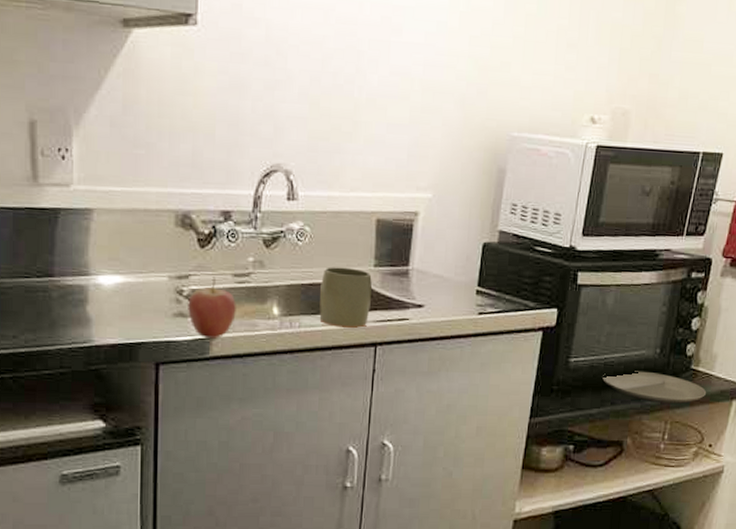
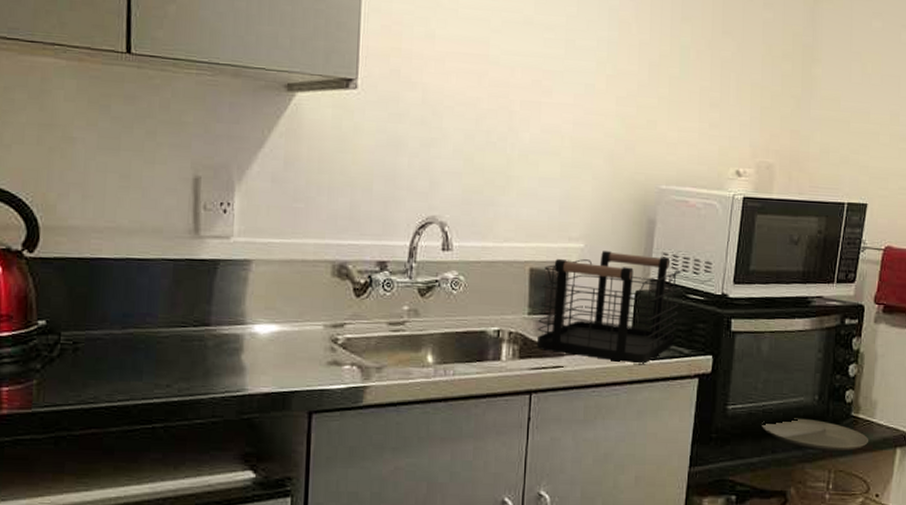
fruit: present [188,277,236,339] -> none [342,325,391,387]
mug: present [319,267,373,329] -> none [473,315,527,377]
dish rack: none [382,201,530,317] -> present [536,251,681,364]

